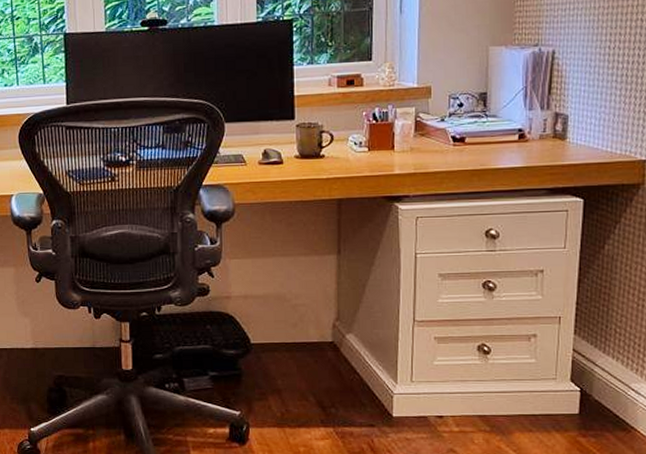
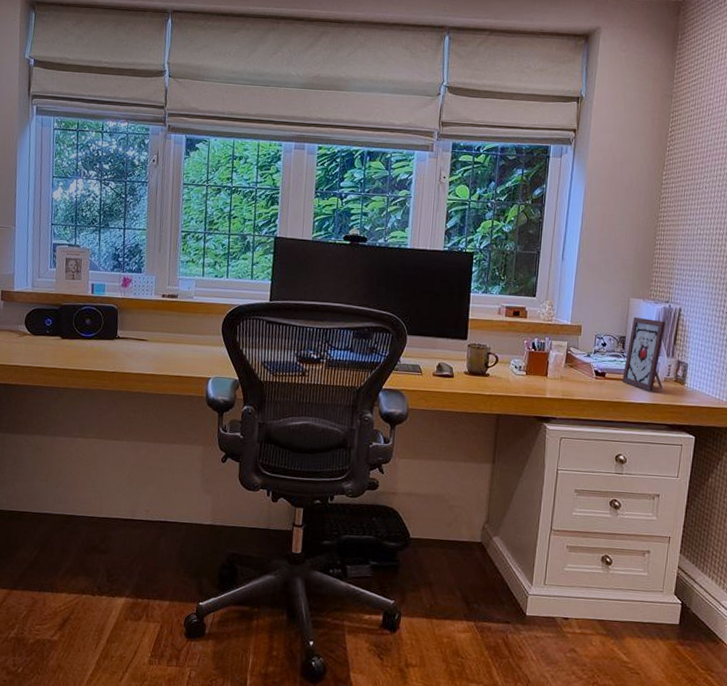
picture frame: none [487,67,538,153] -> present [622,316,666,392]

